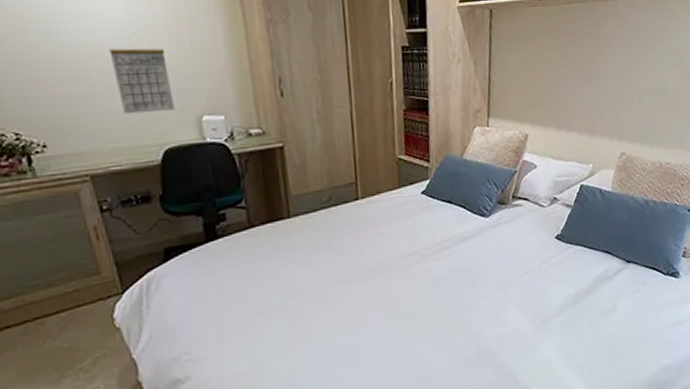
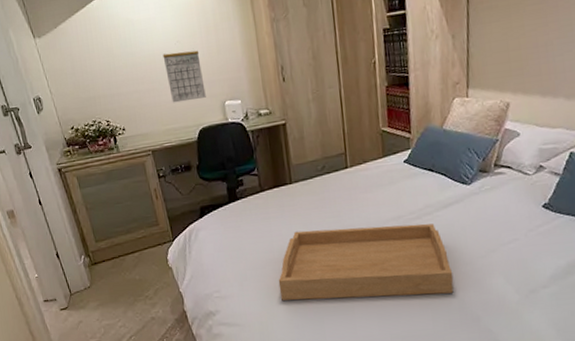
serving tray: none [271,258,470,356] -> present [278,223,454,301]

